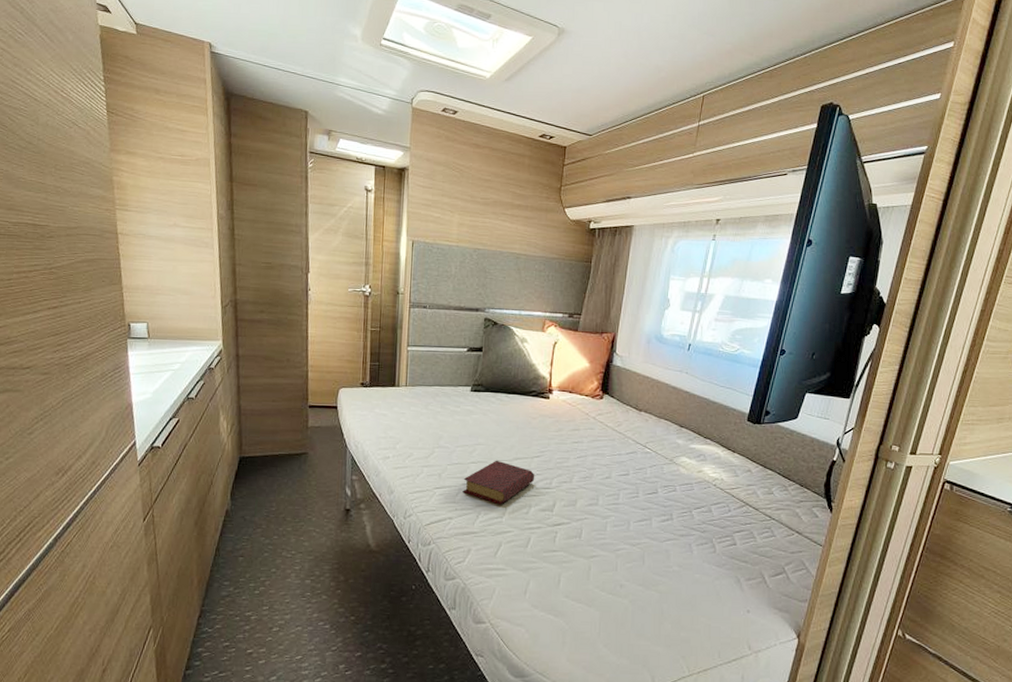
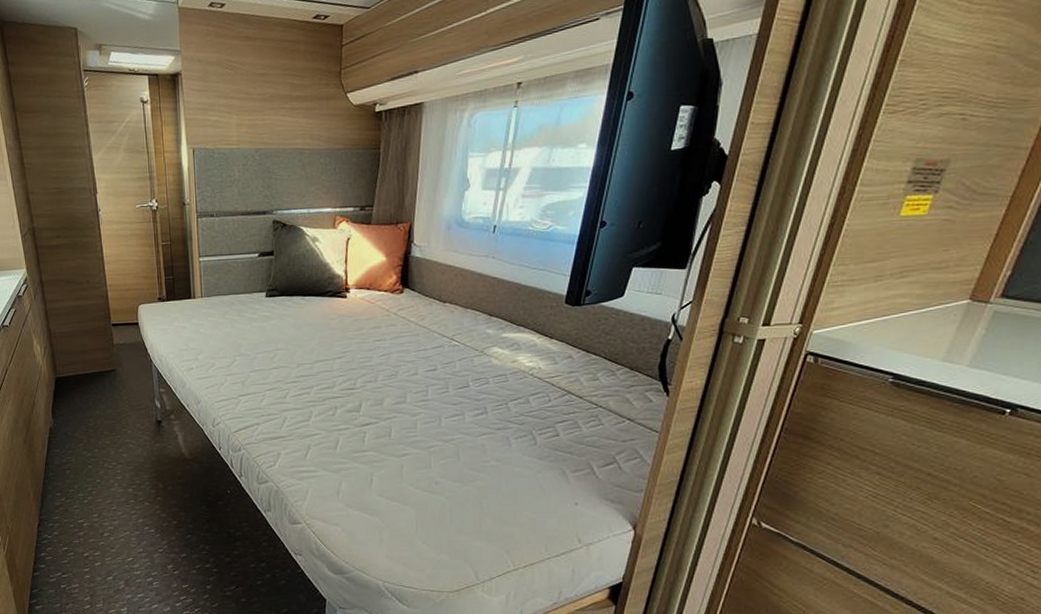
book: present [462,460,535,505] -> none [266,364,339,408]

